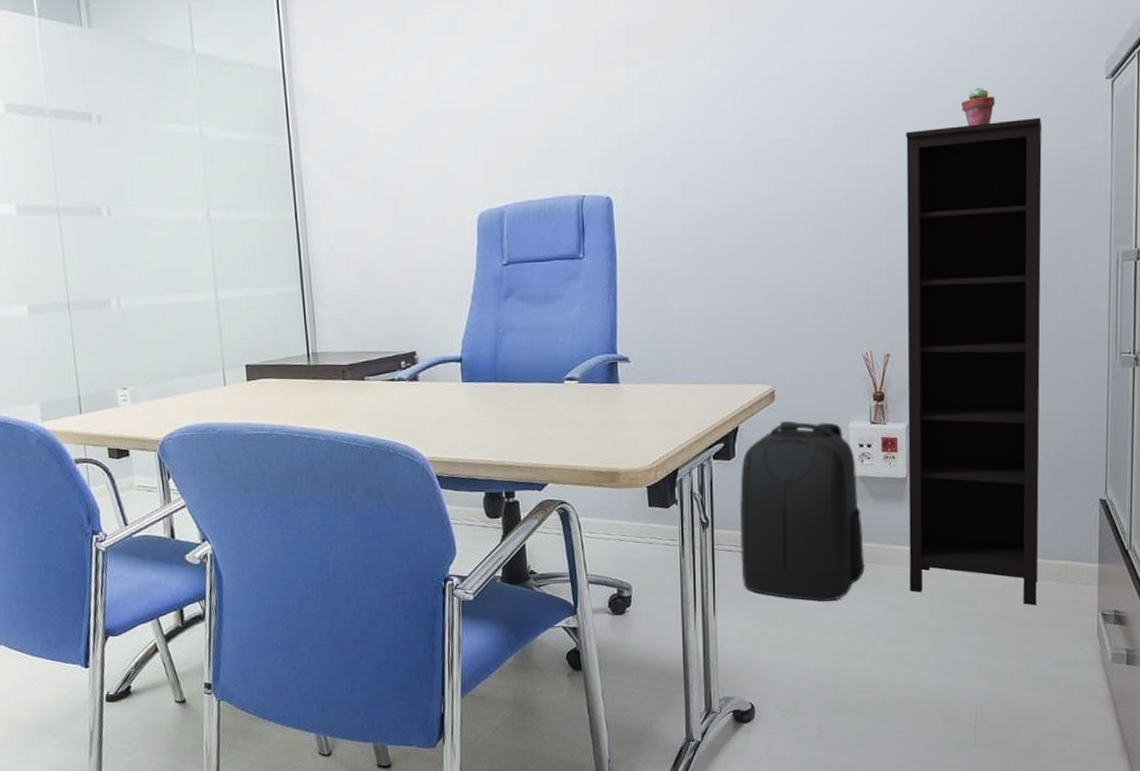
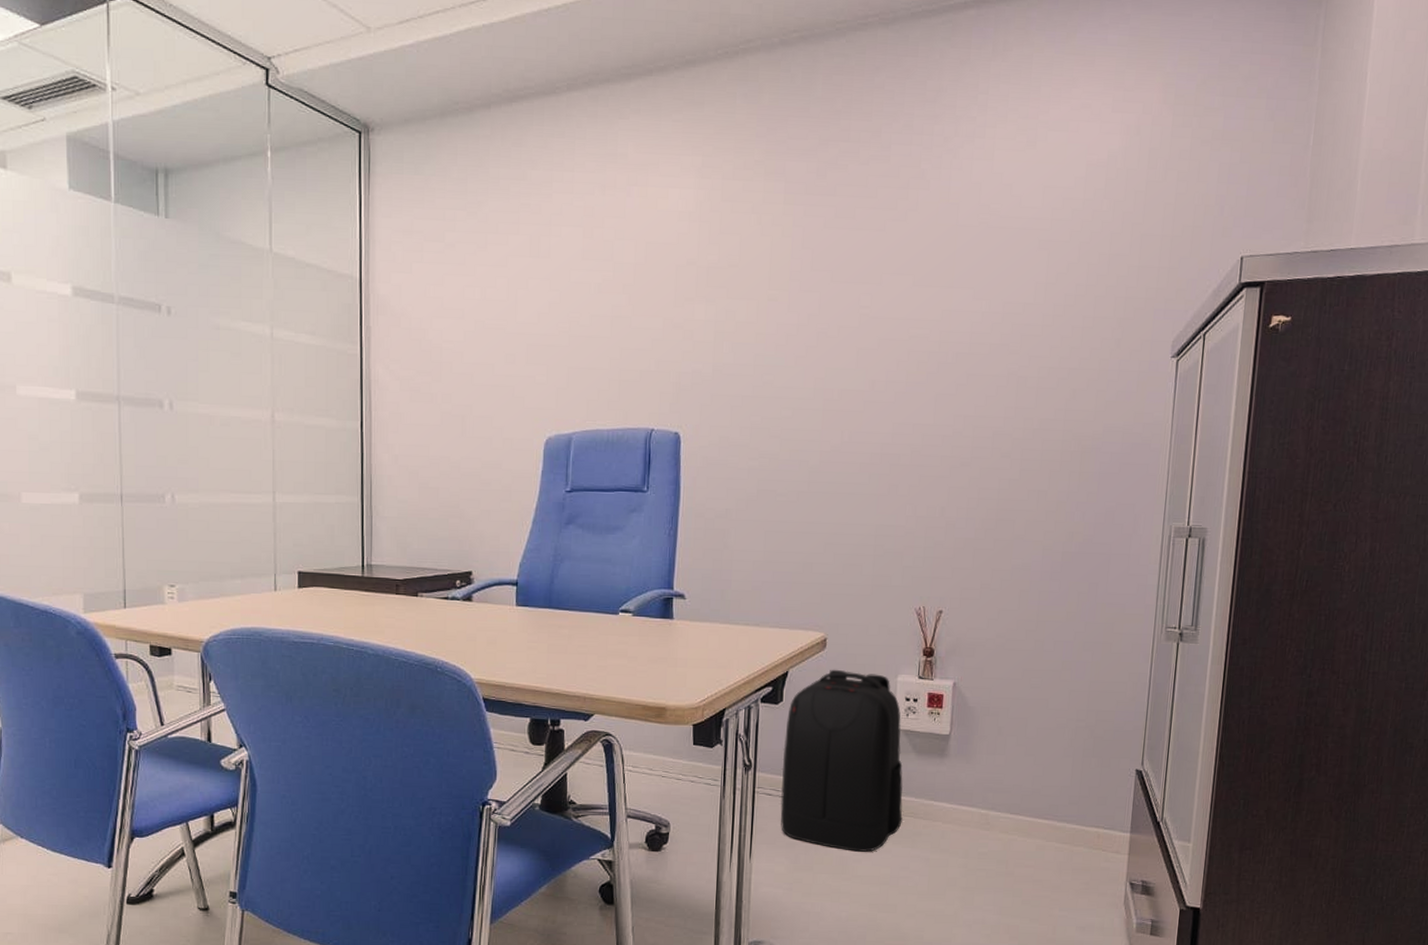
bookcase: present [906,117,1042,606] -> none [945,389,1107,871]
potted succulent: present [962,87,995,126] -> none [1030,355,1063,393]

